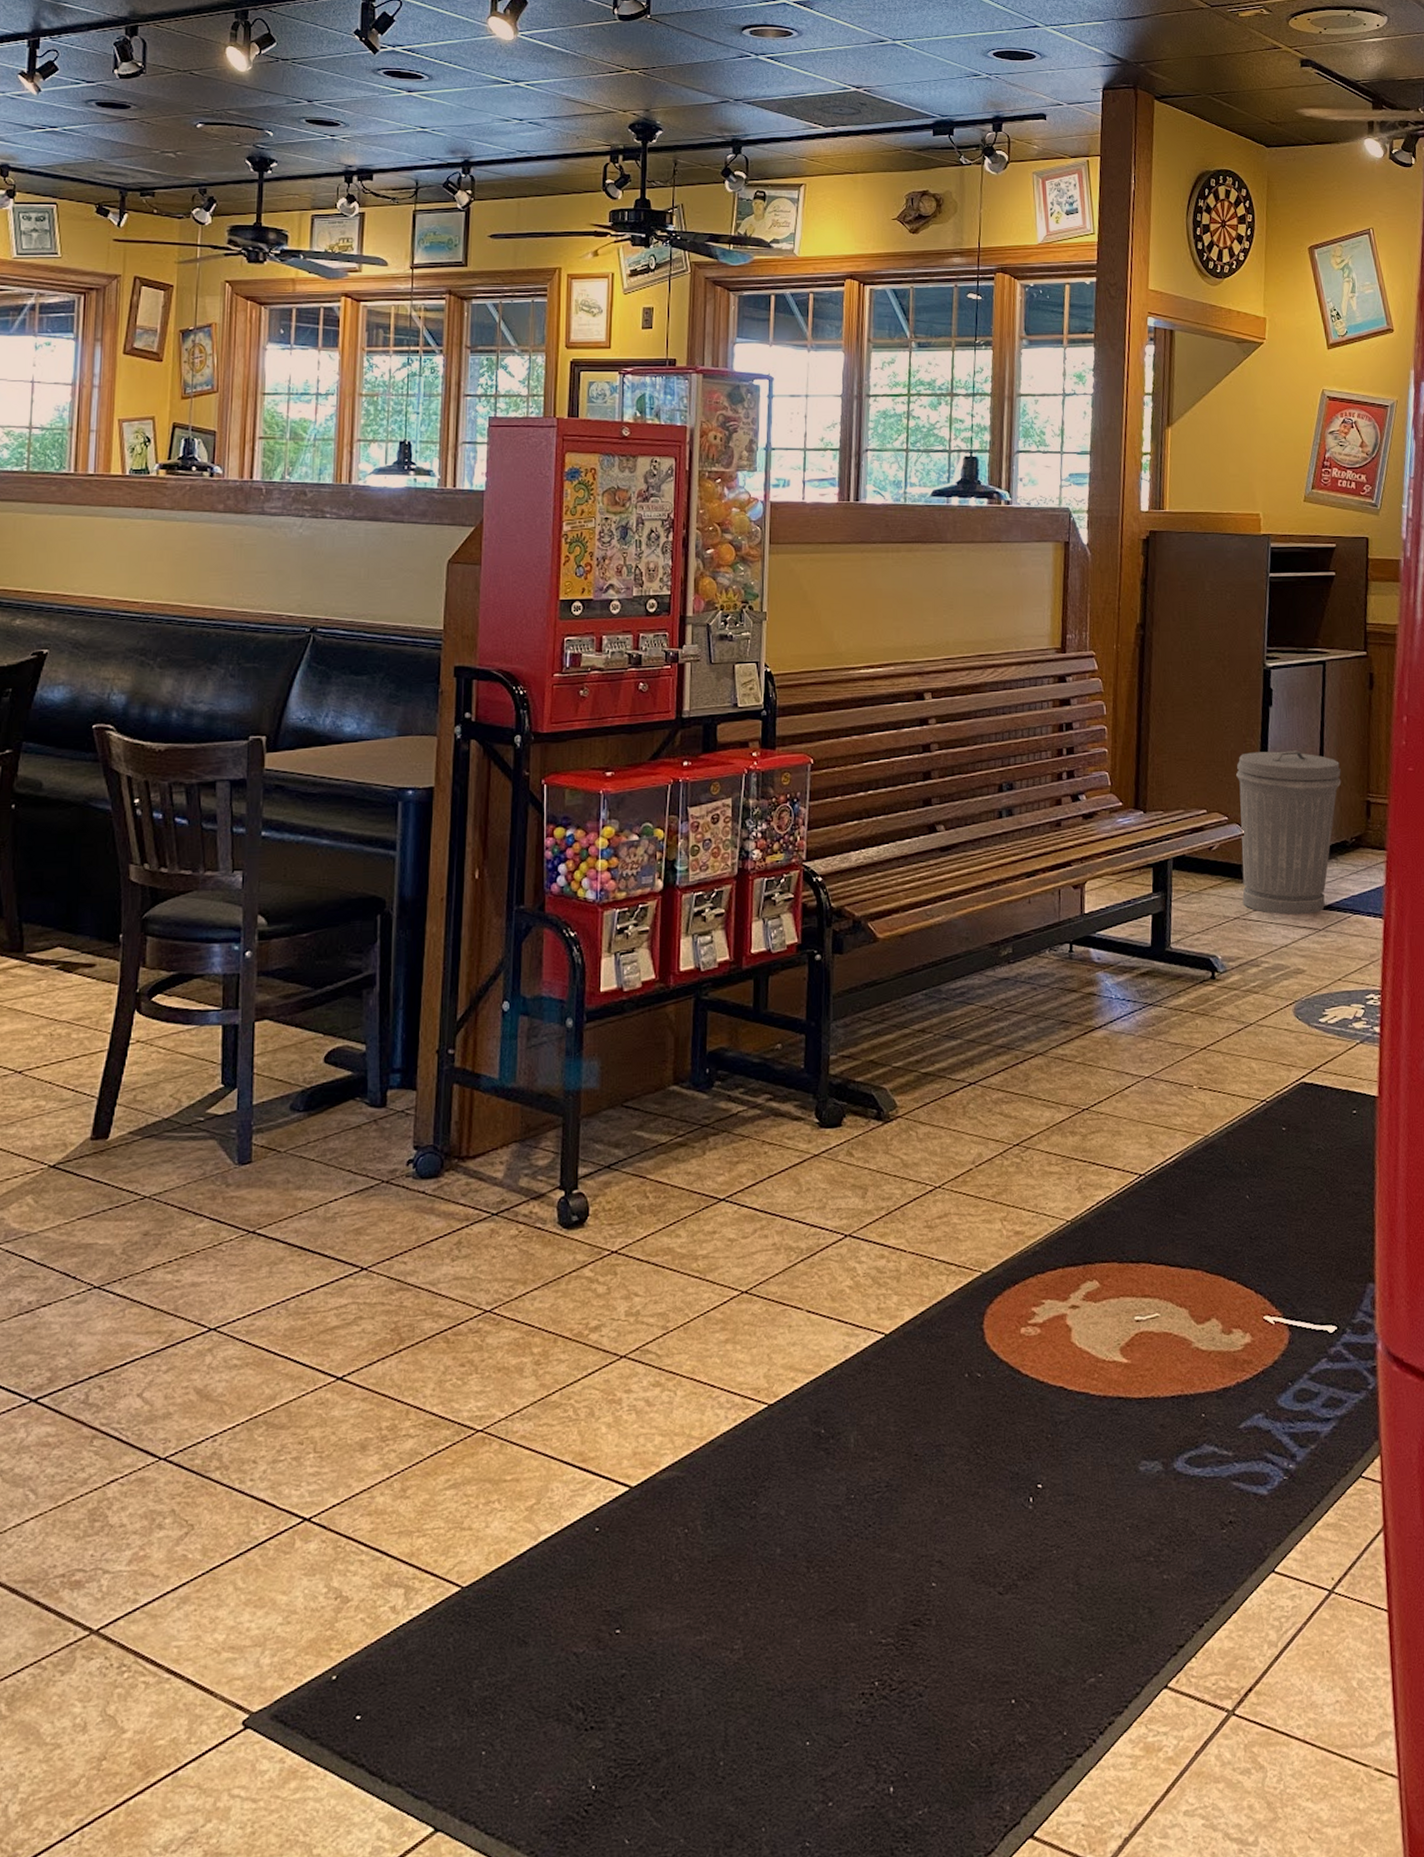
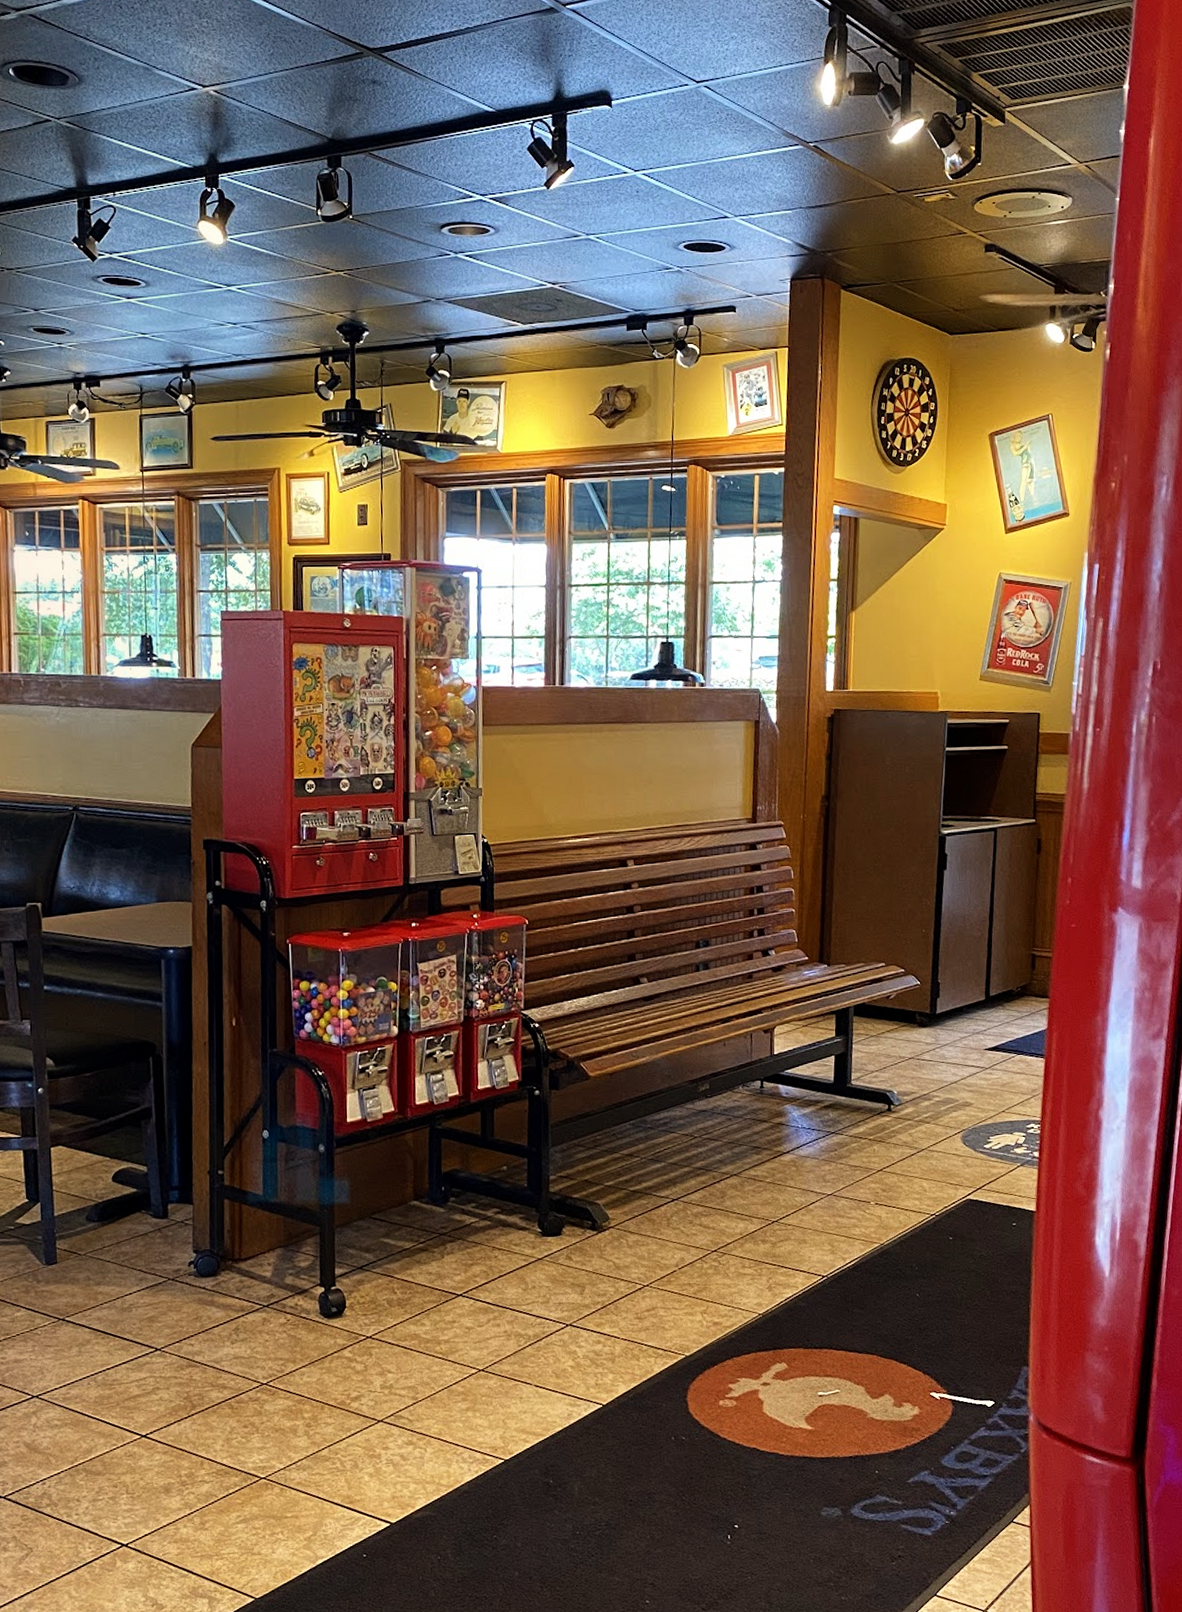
trash can: present [1235,750,1342,915] -> none [911,909,1009,1055]

